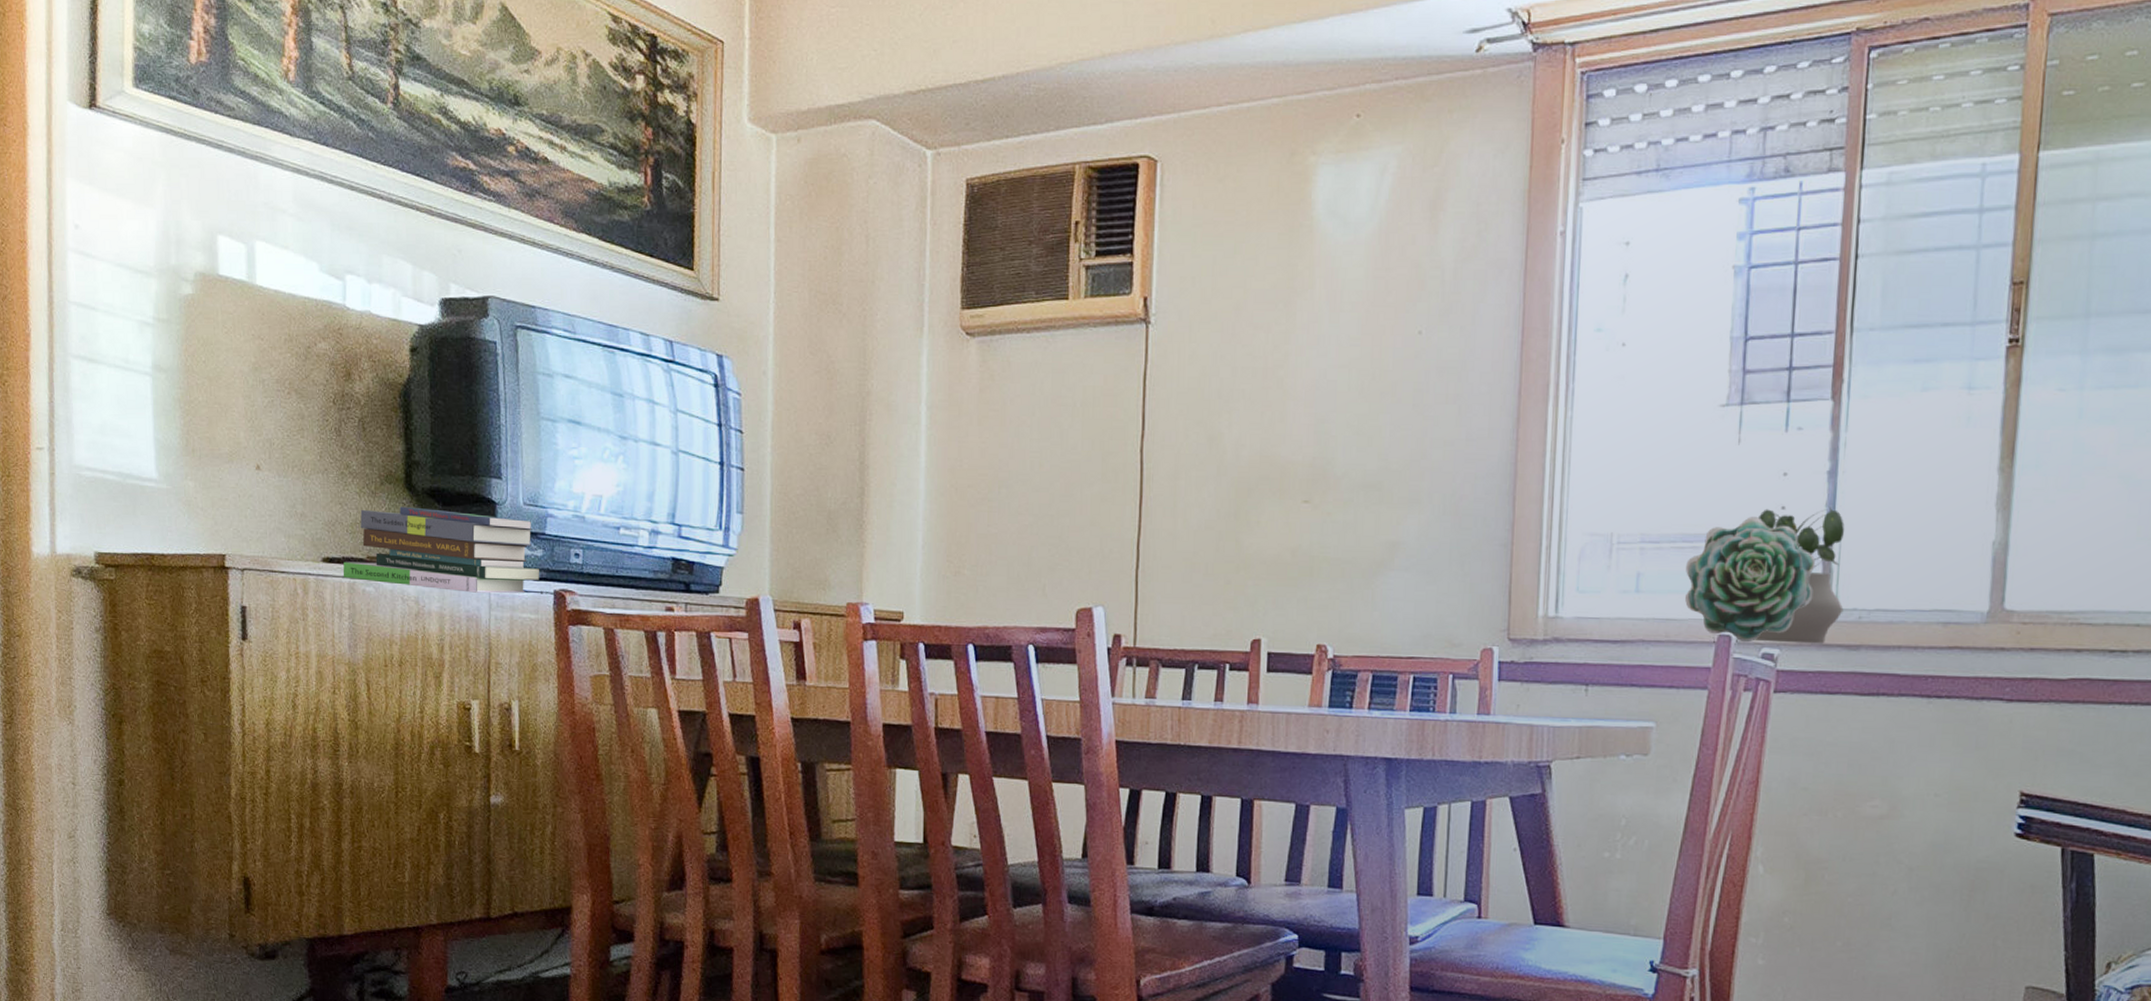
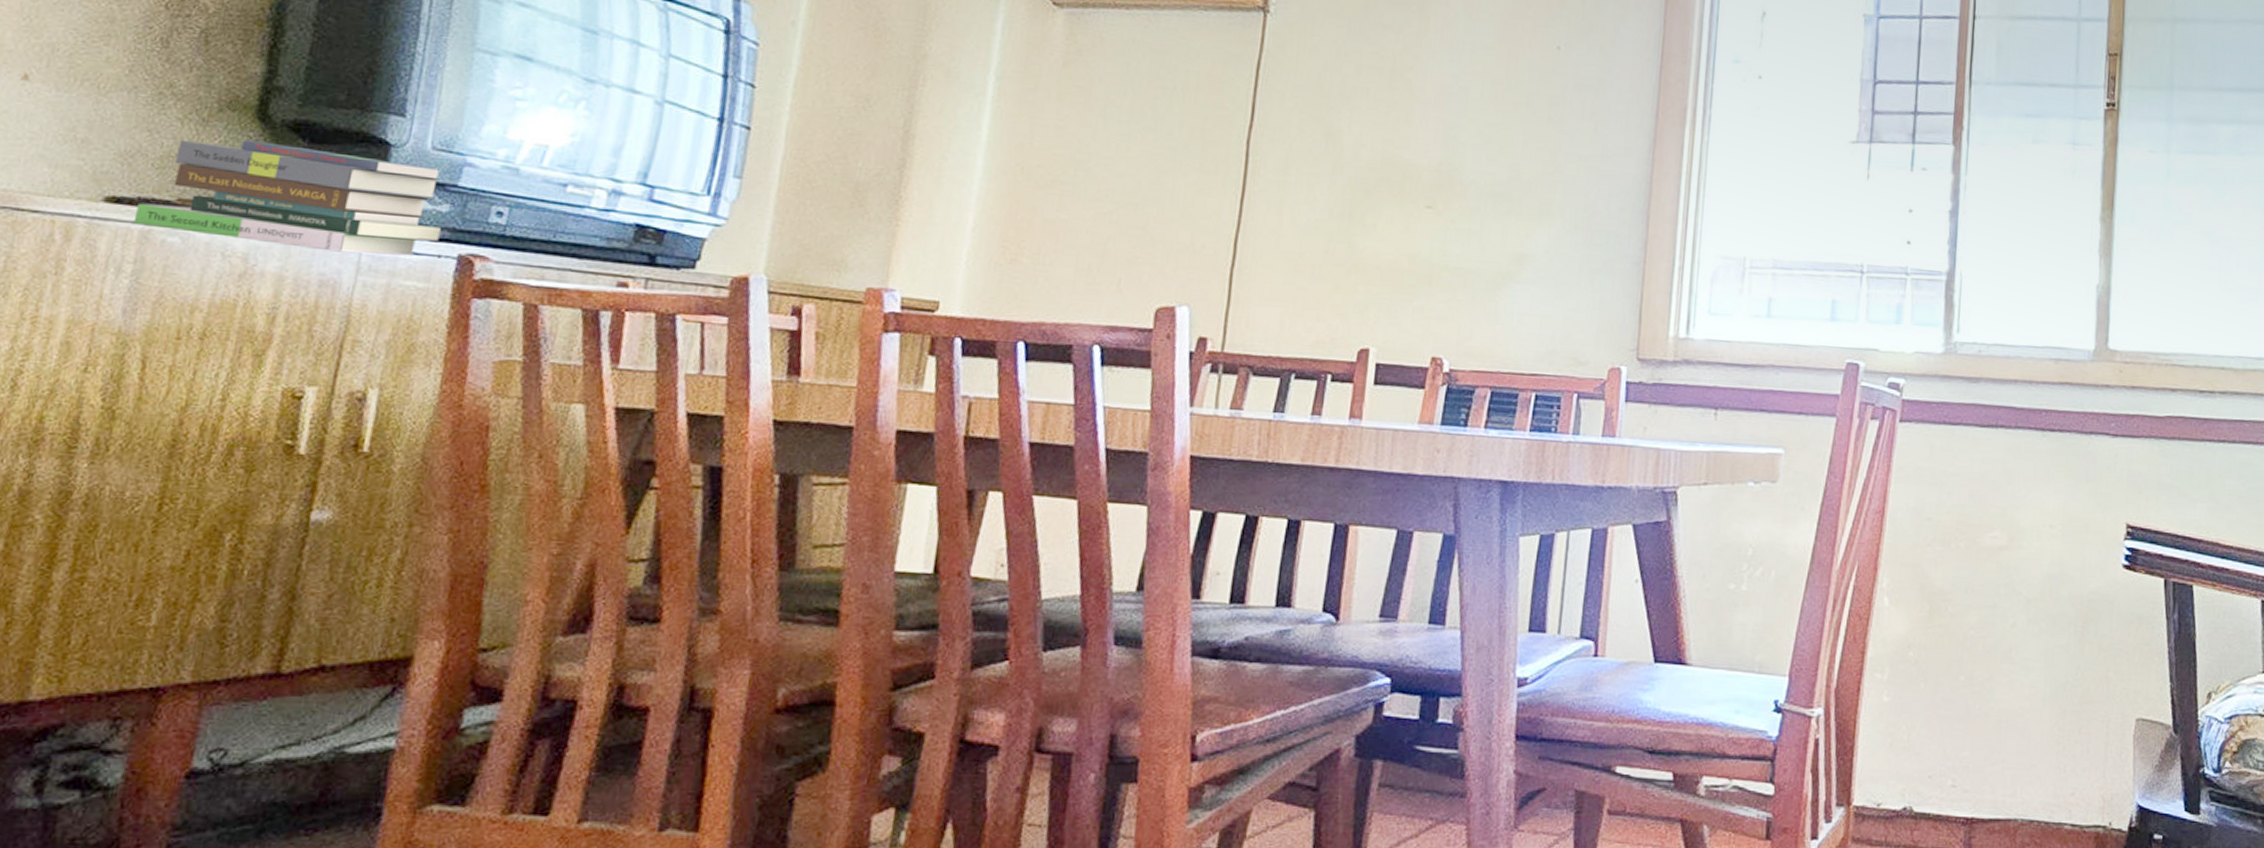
succulent plant: present [1685,517,1816,643] -> none [1815,249,1939,372]
potted plant: present [1754,506,1844,644] -> none [1881,242,1965,376]

